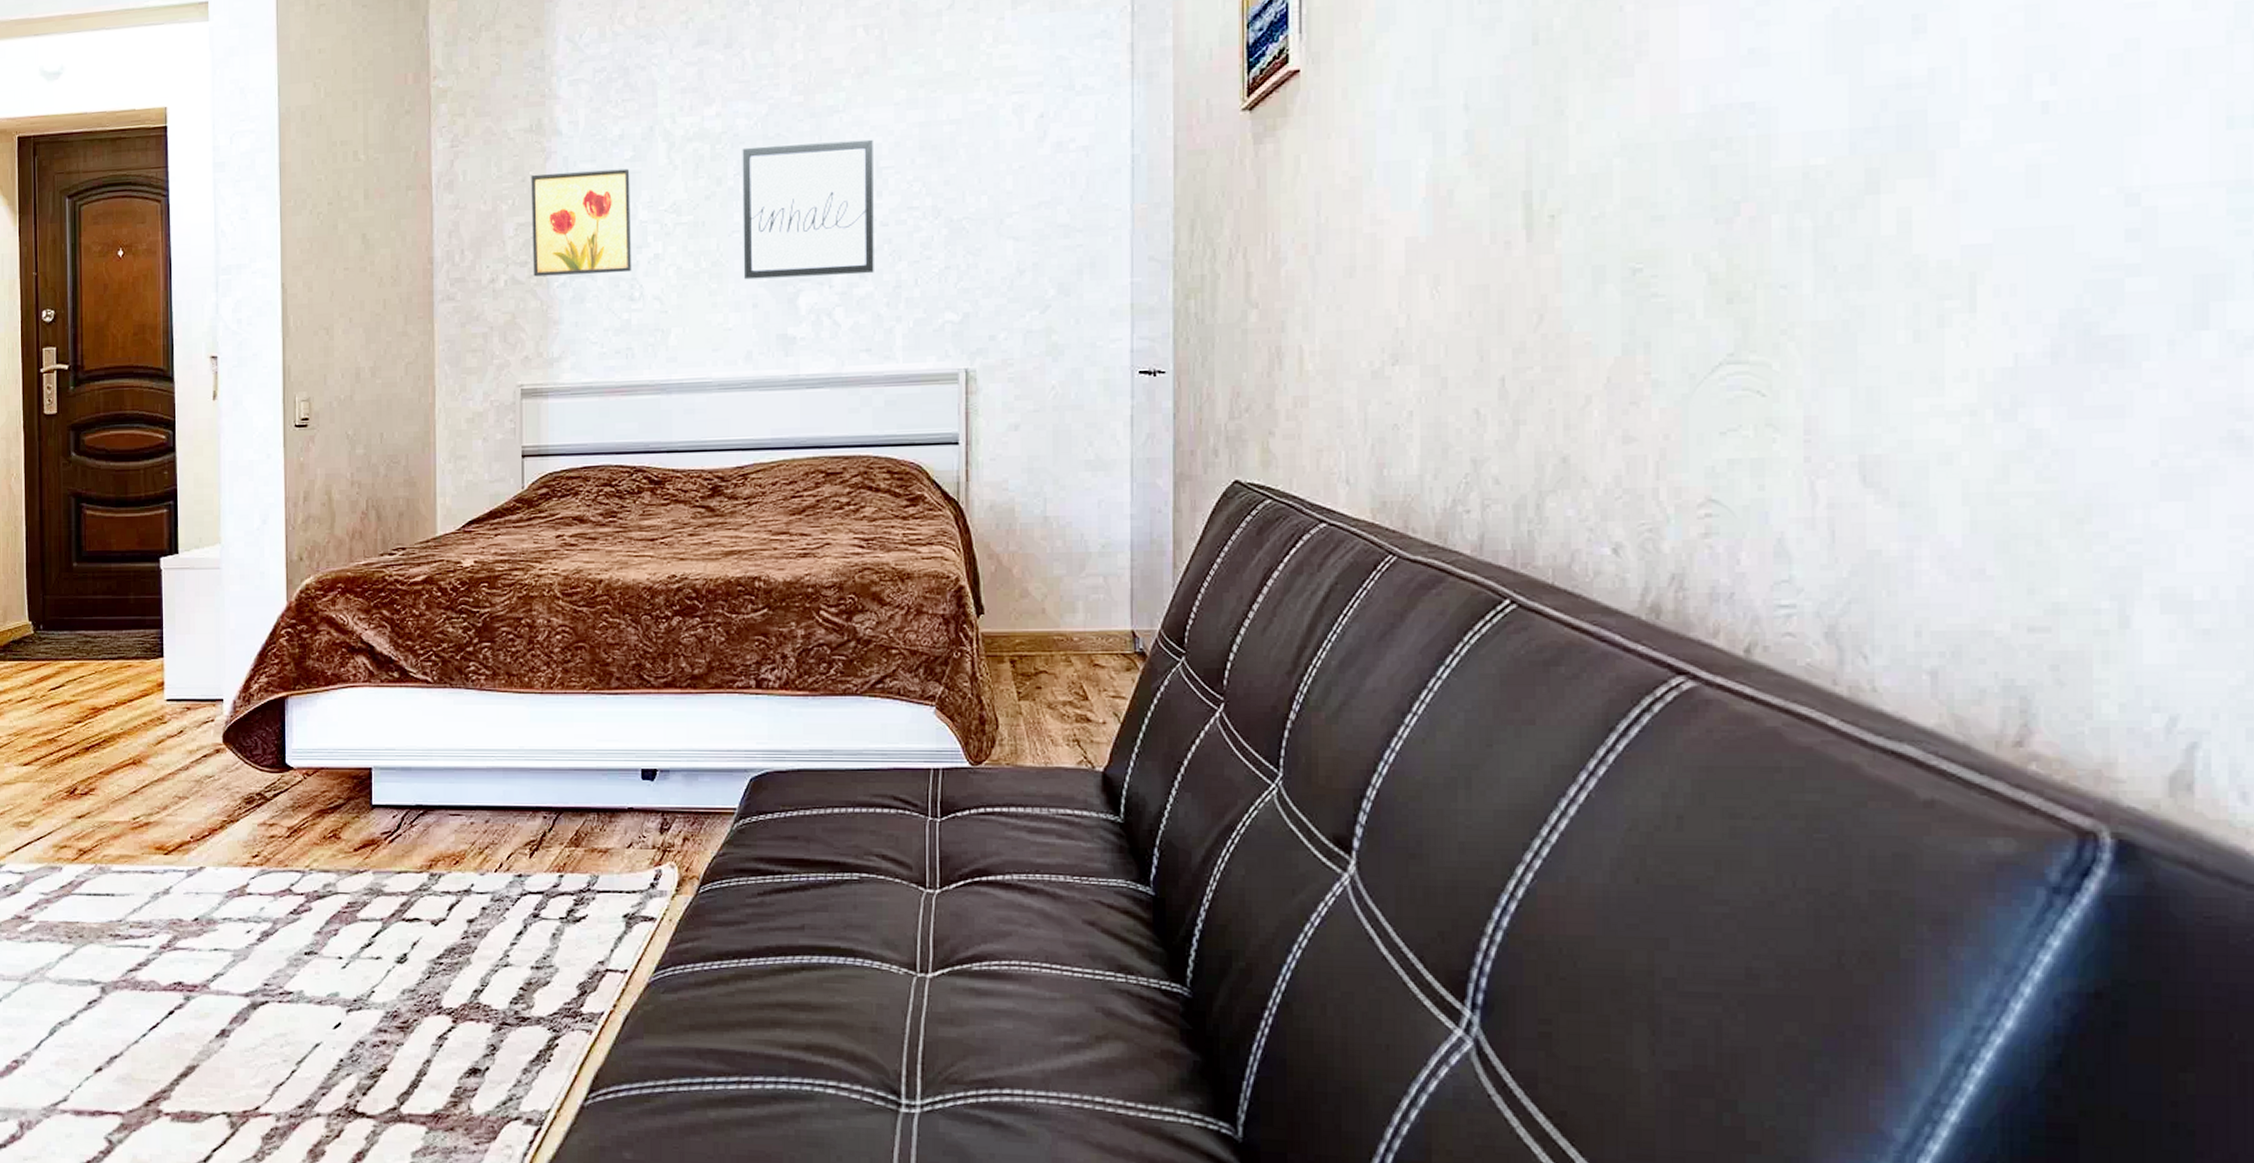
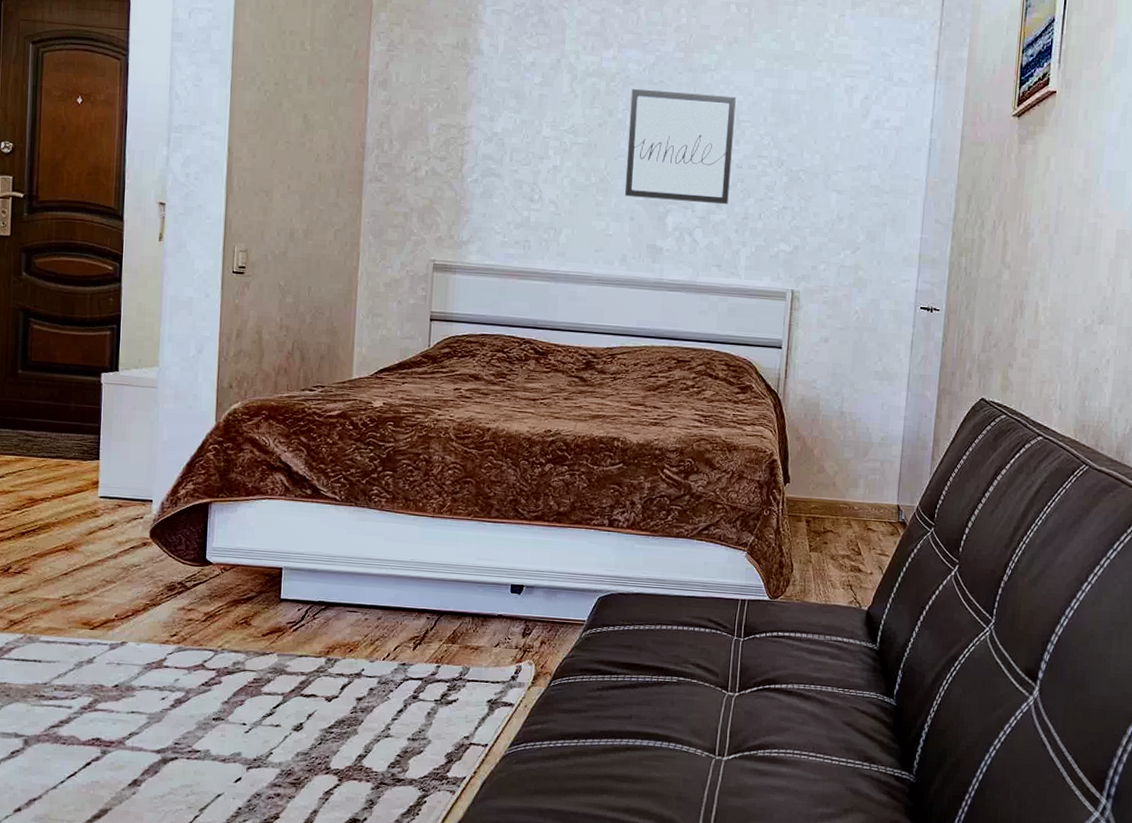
wall art: present [531,168,632,277] -> none [451,84,538,178]

